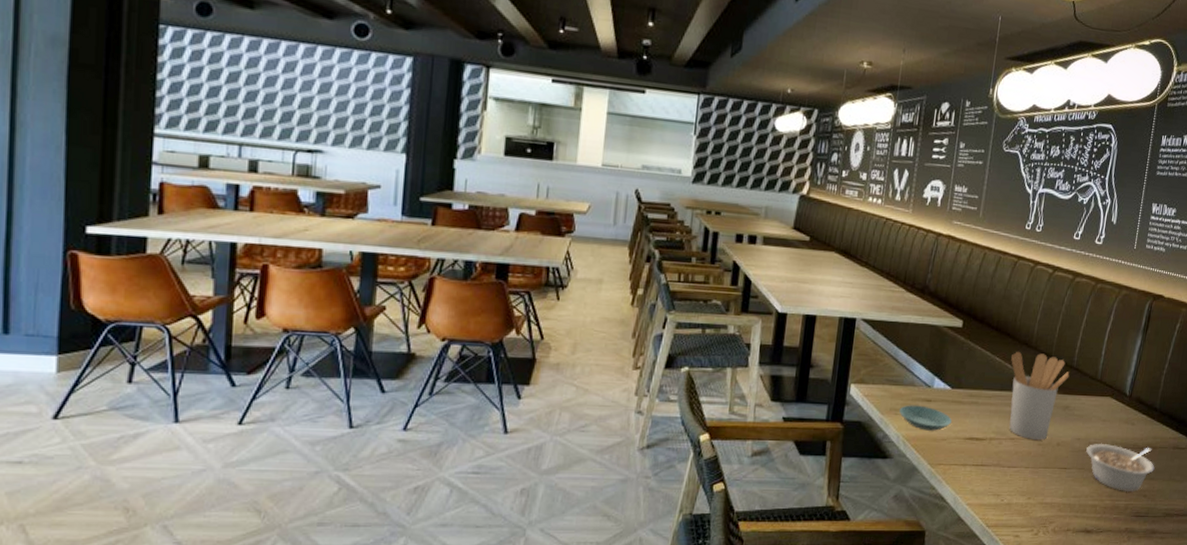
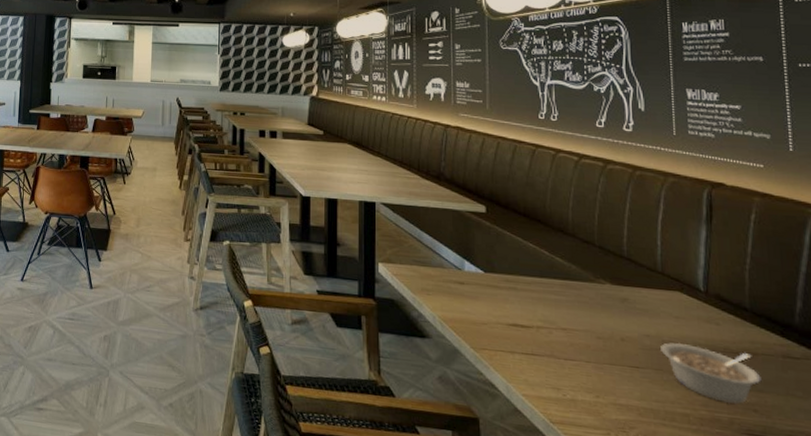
saucer: present [898,405,953,431] -> none [430,286,491,314]
utensil holder: present [1009,351,1070,440] -> none [547,237,621,333]

